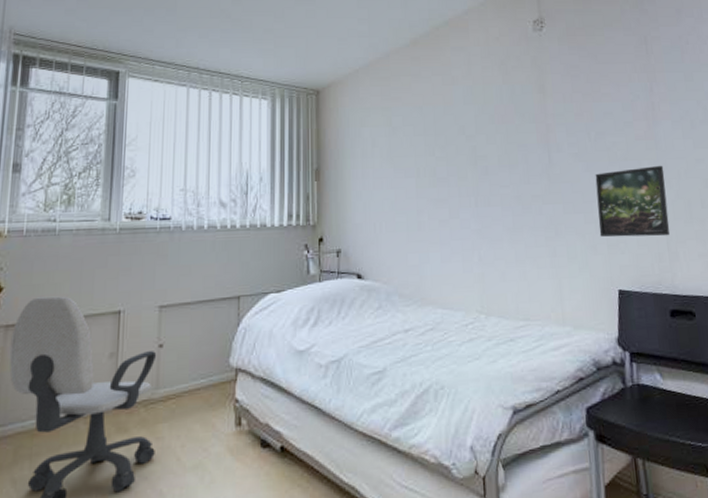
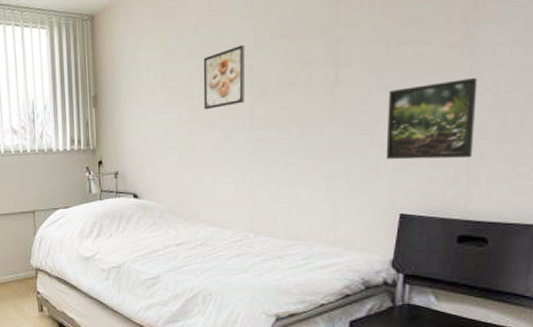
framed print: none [428,126,469,187] -> present [203,44,246,110]

